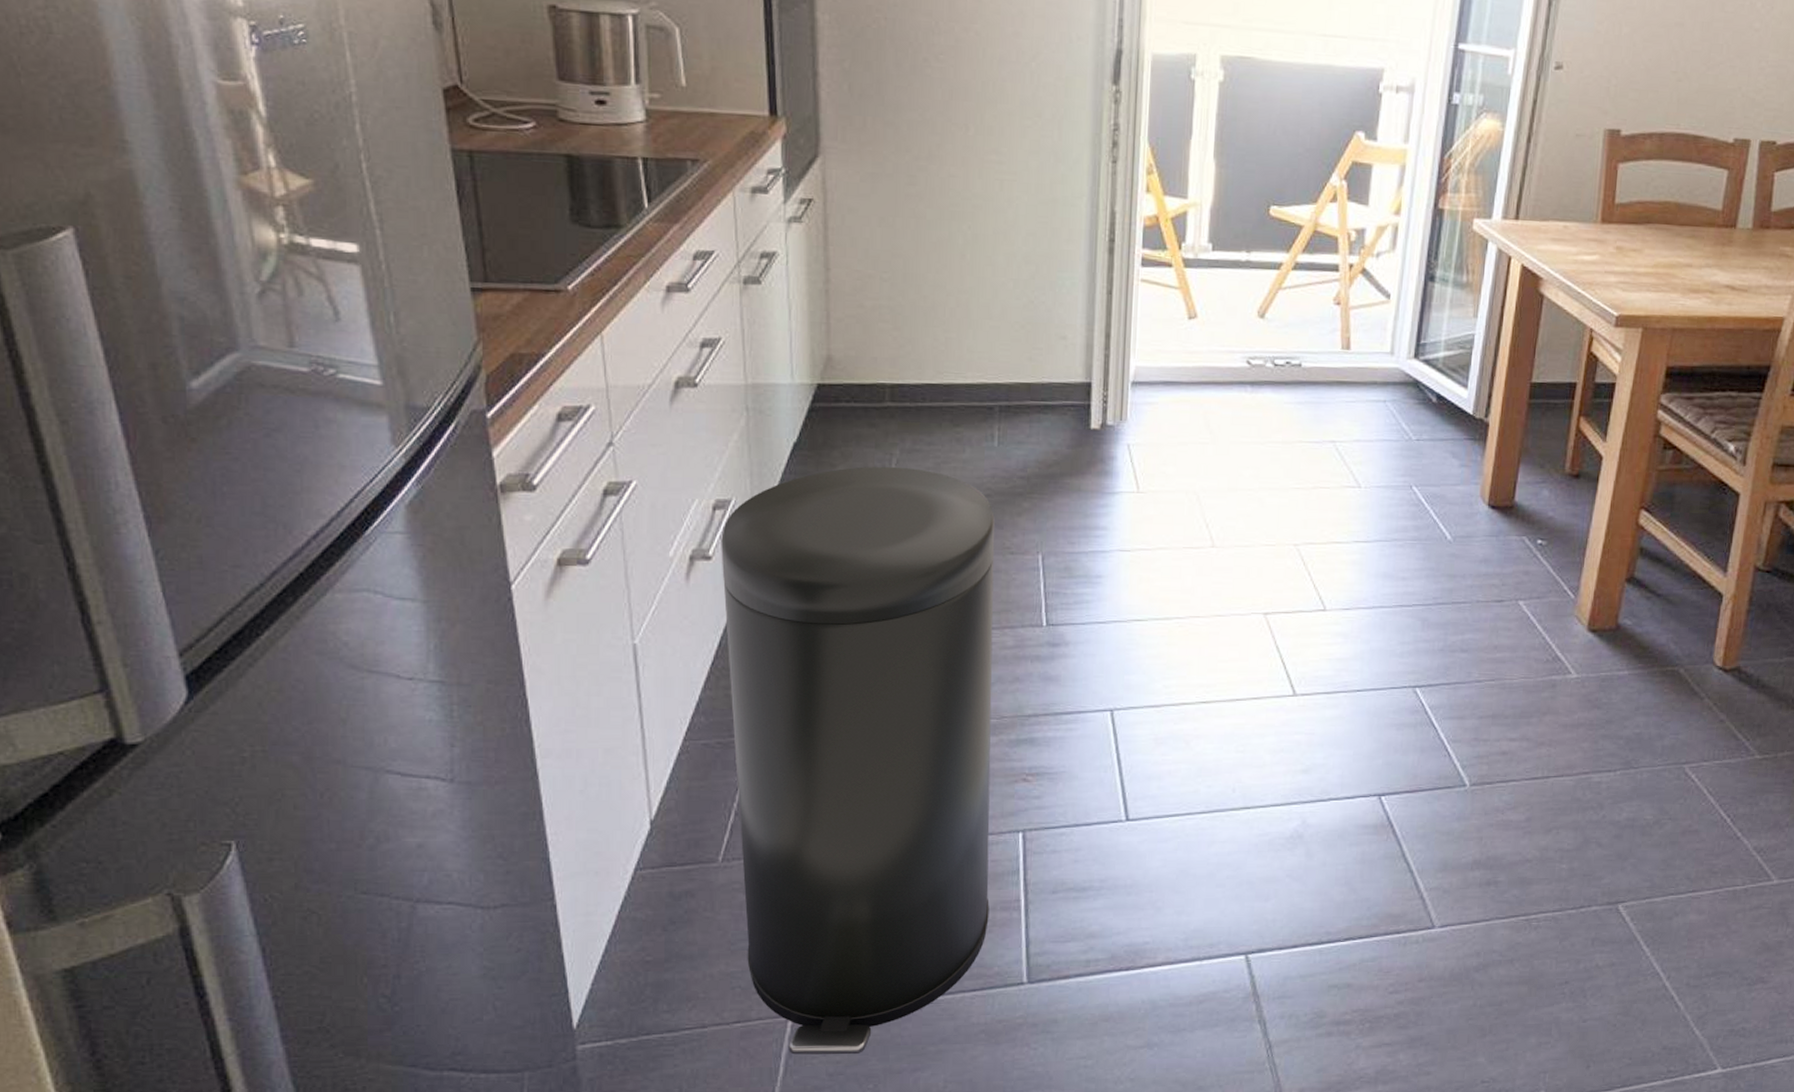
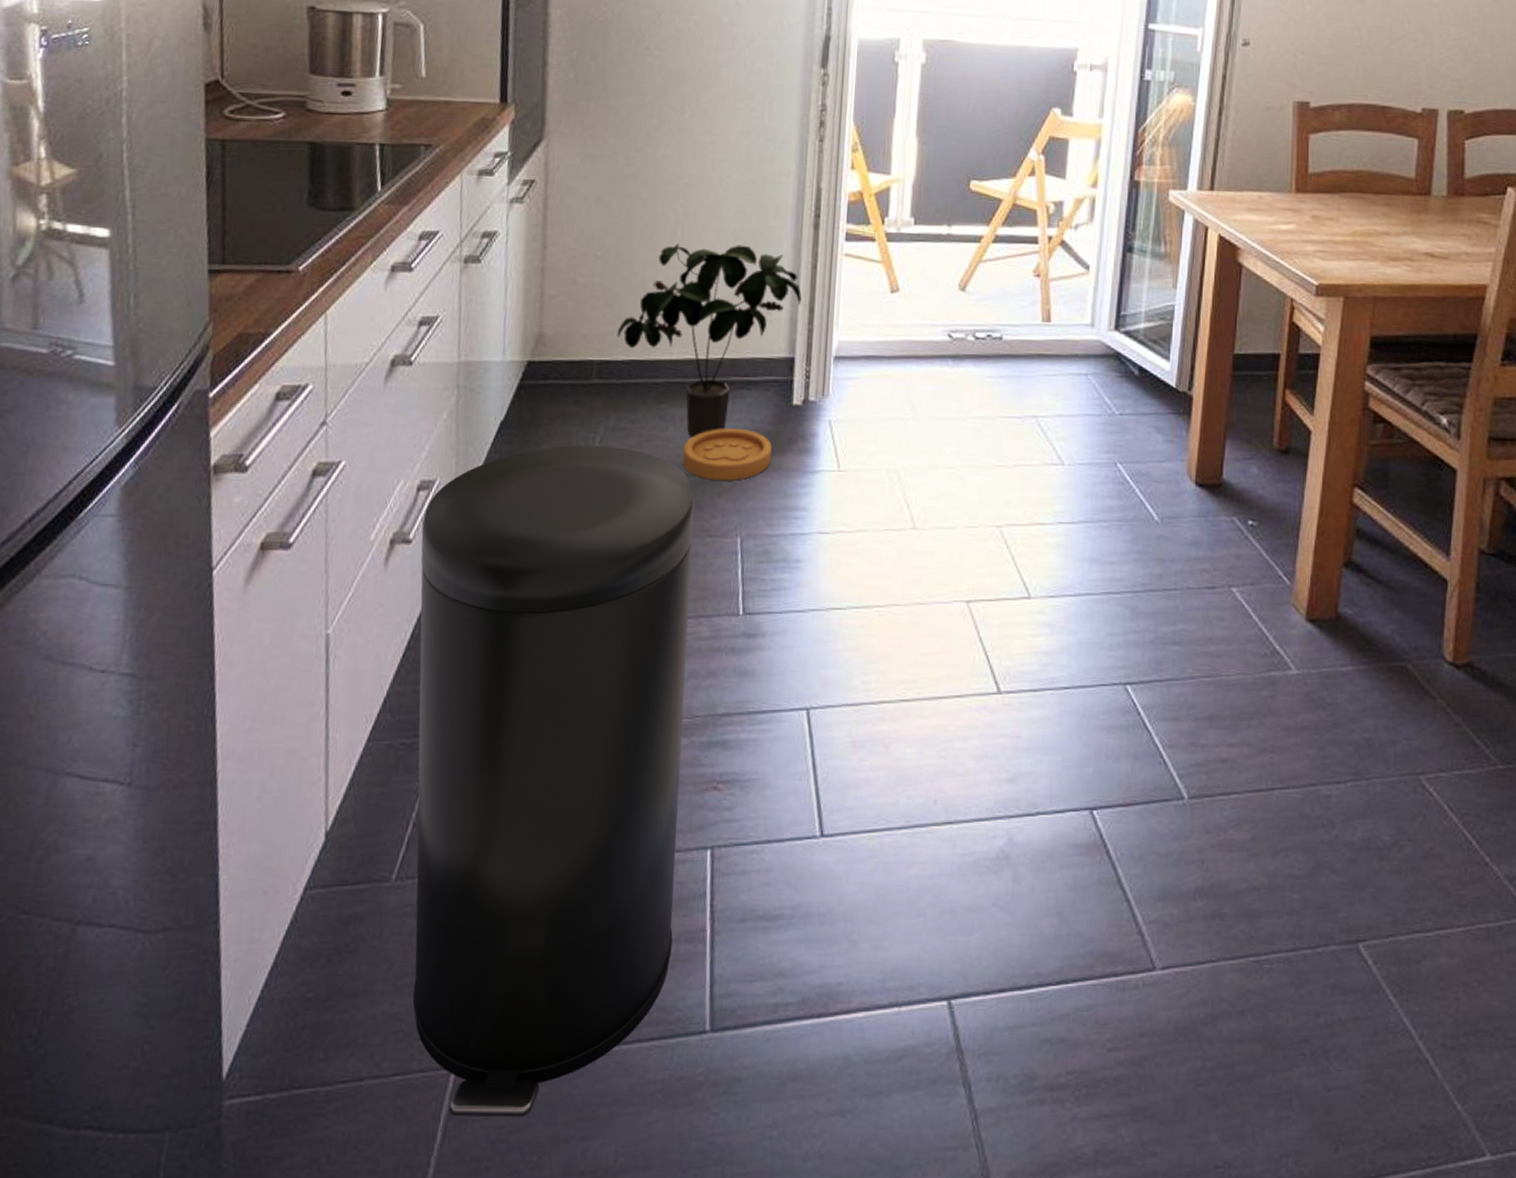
potted plant: none [908,266,1098,460] -> present [617,243,803,437]
pet bowl: none [981,450,1071,501] -> present [682,428,772,481]

